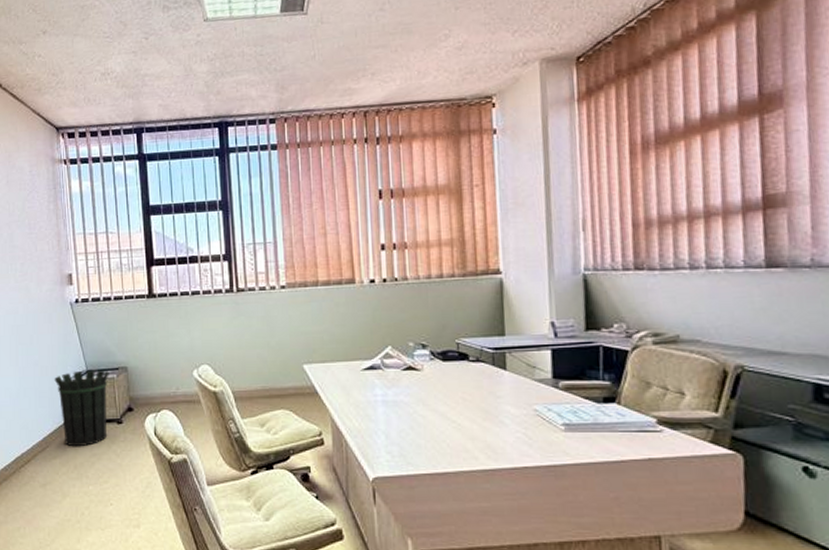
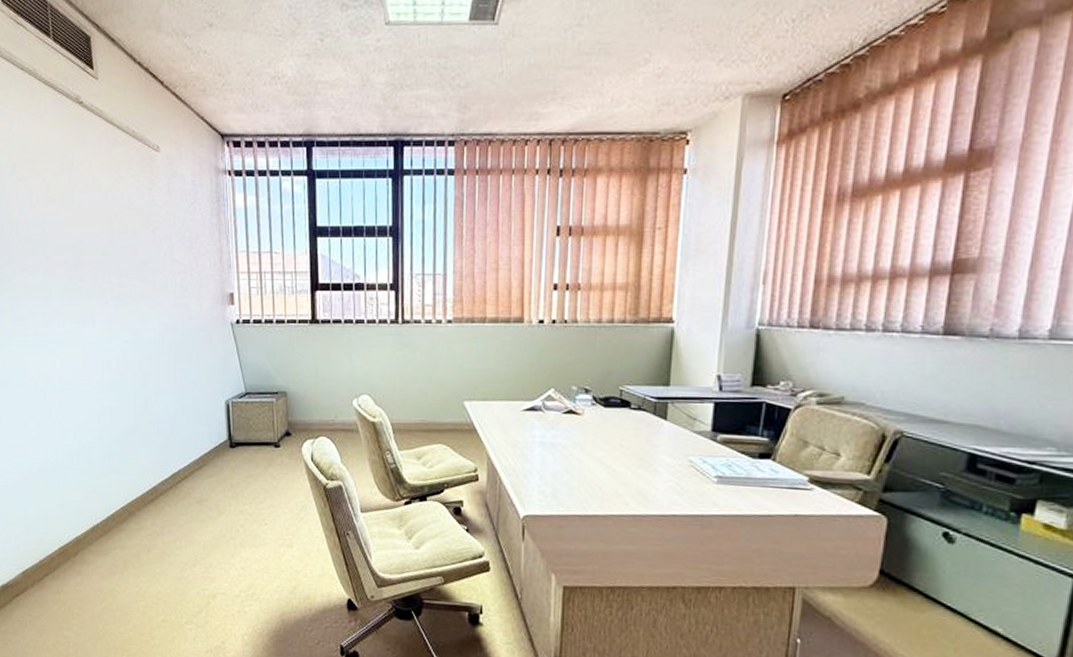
waste bin: present [54,370,109,447] -> none [213,392,268,468]

